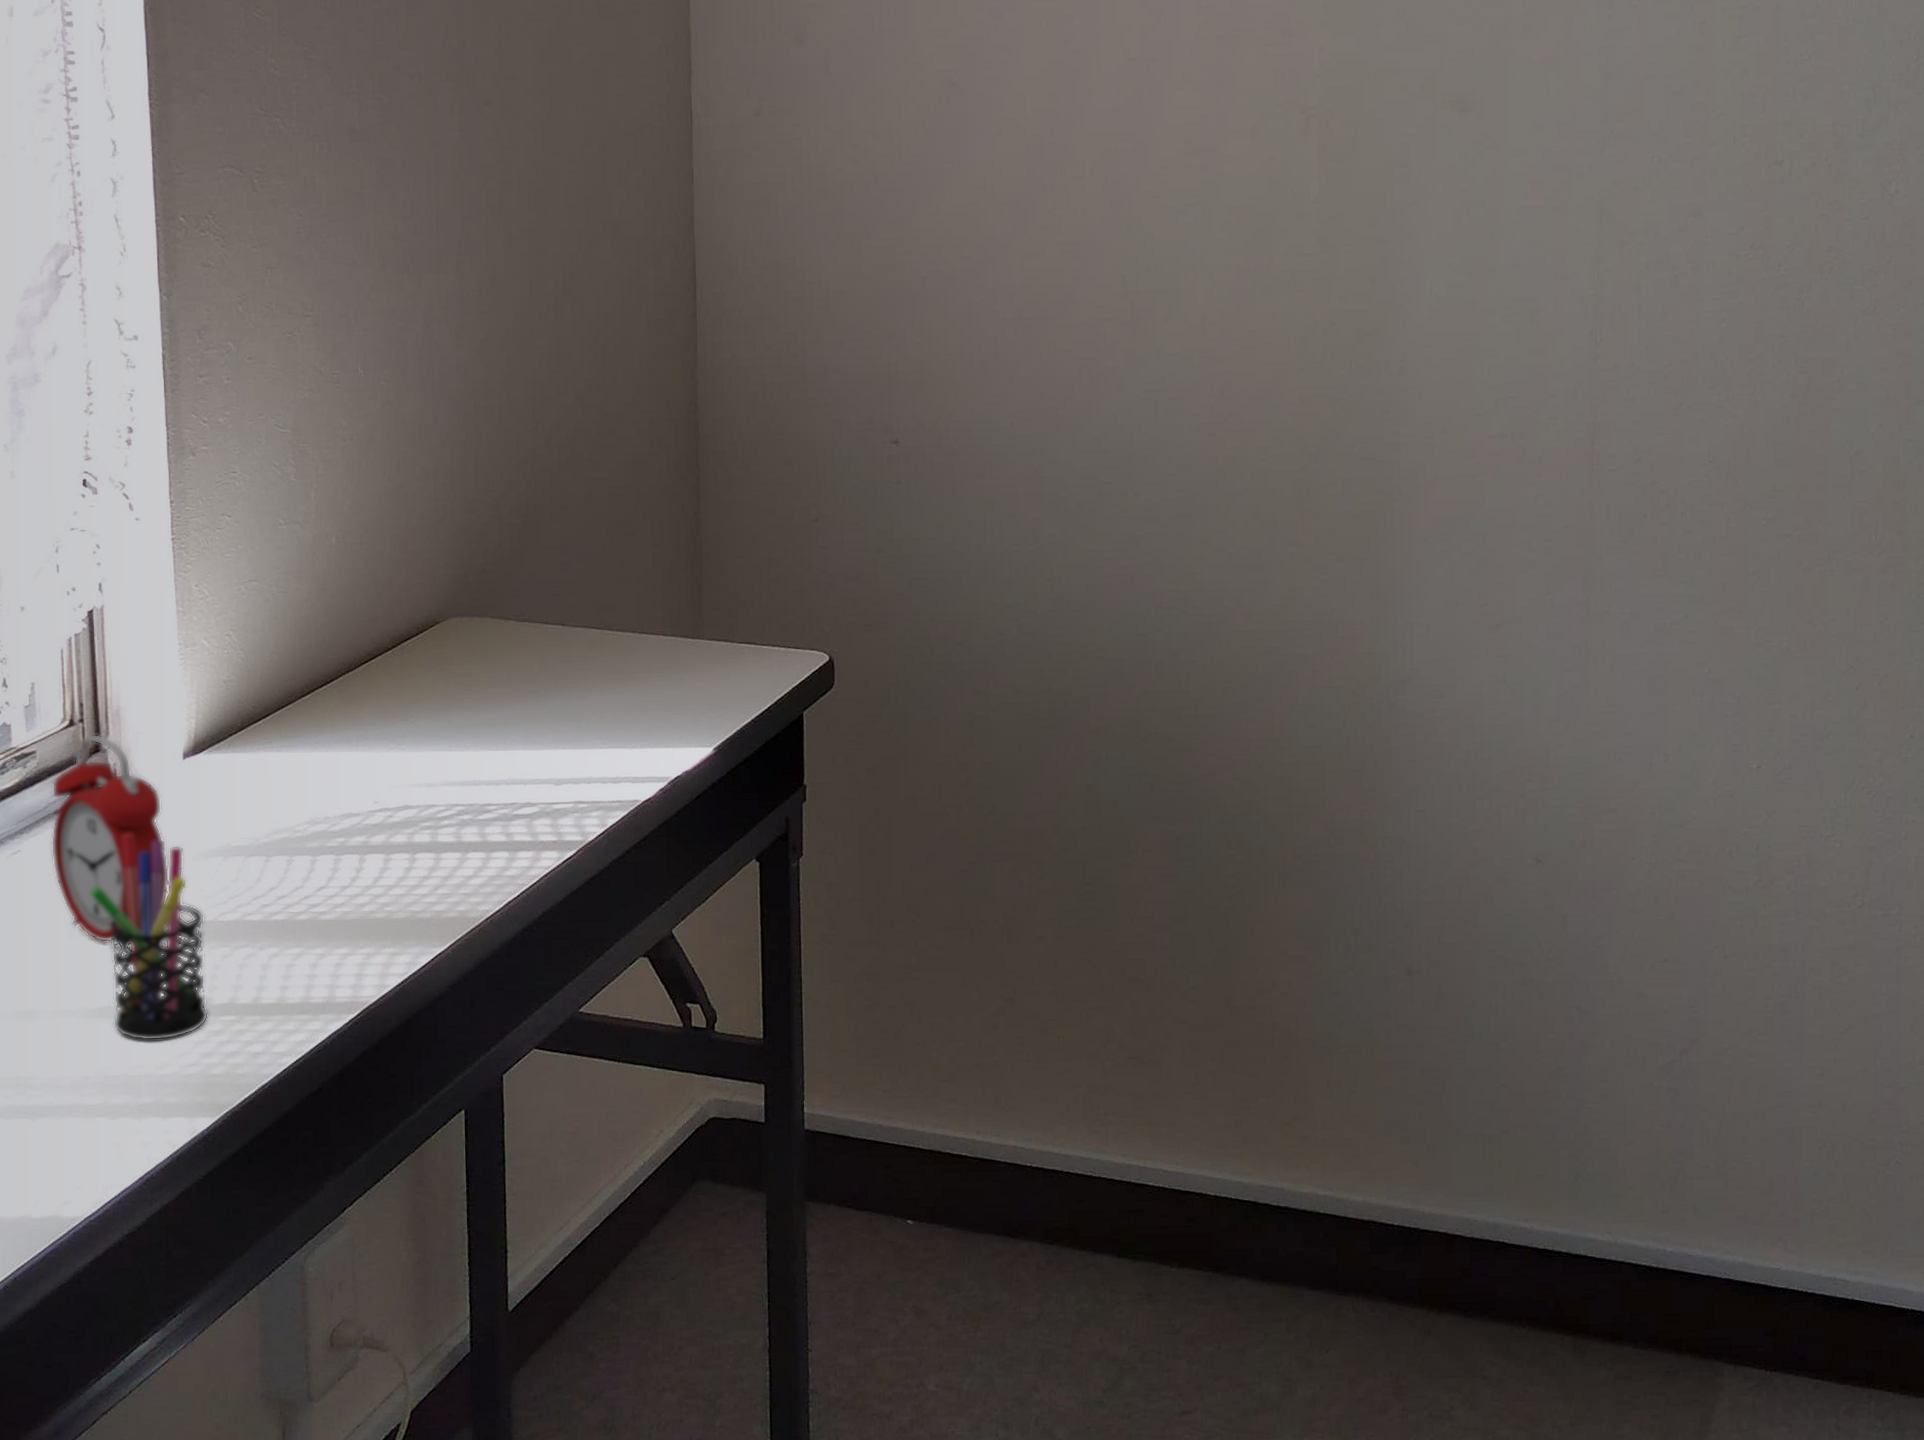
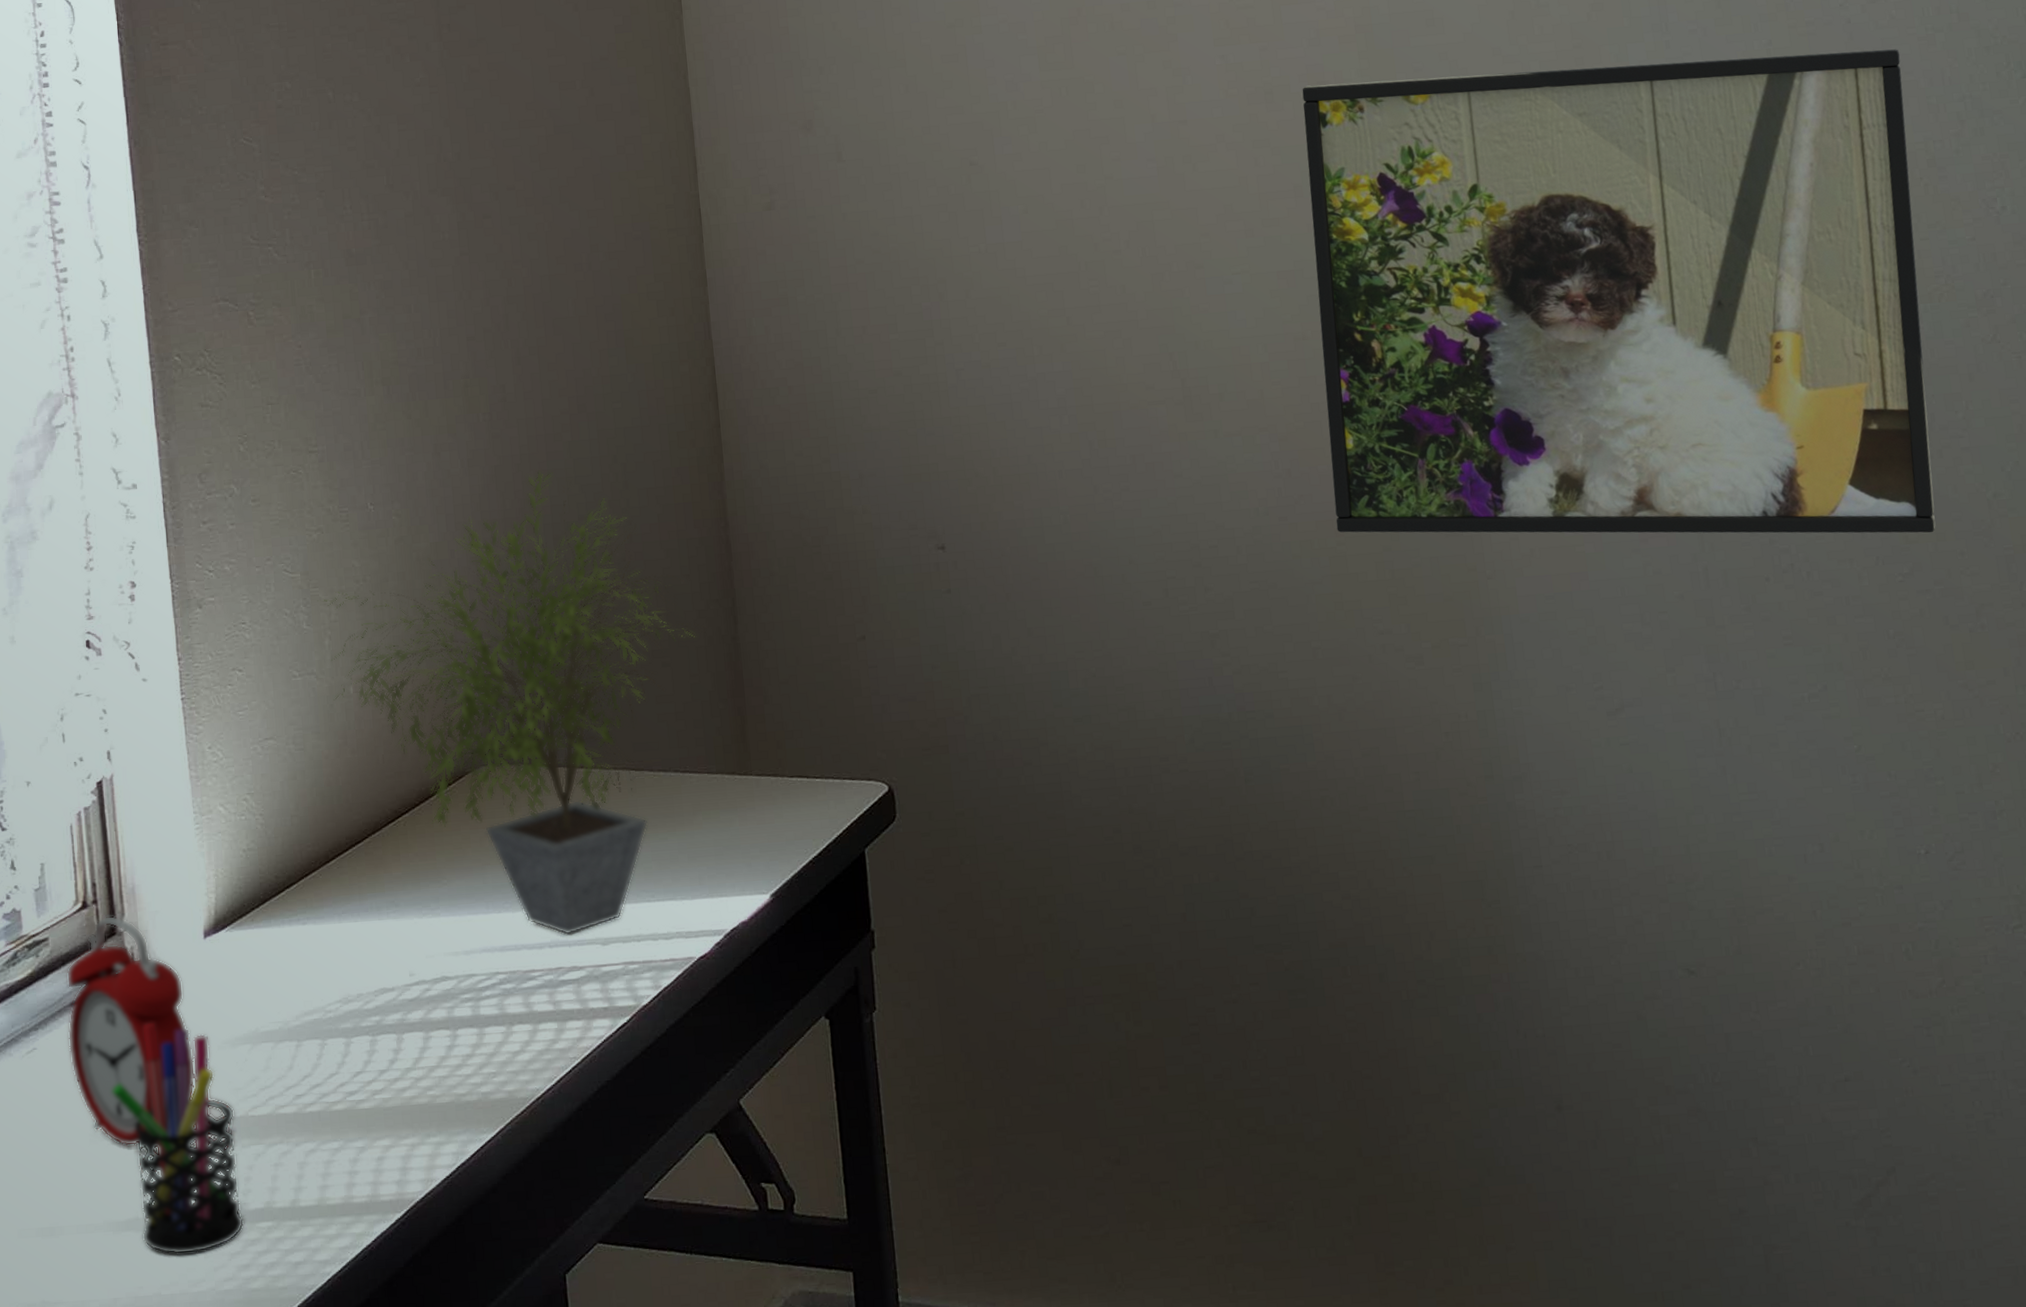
potted plant: none [306,347,669,775] -> present [317,470,704,936]
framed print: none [1260,32,1821,484] -> present [1302,49,1936,534]

